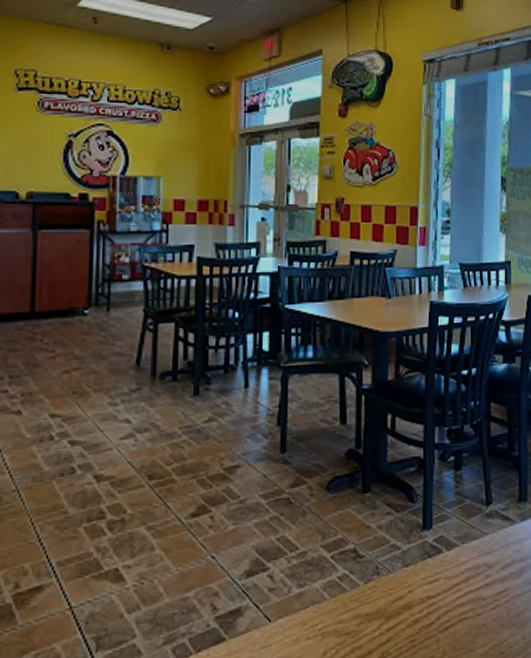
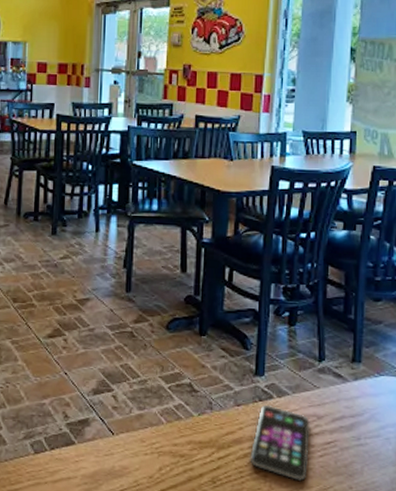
smartphone: none [421,560,481,641] -> present [250,404,310,482]

